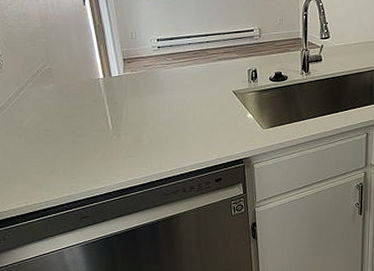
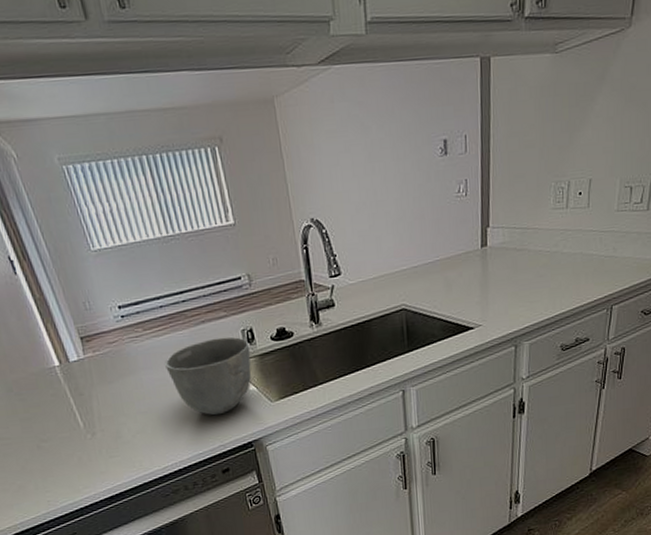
bowl: none [185,73,253,134] -> present [165,336,252,416]

